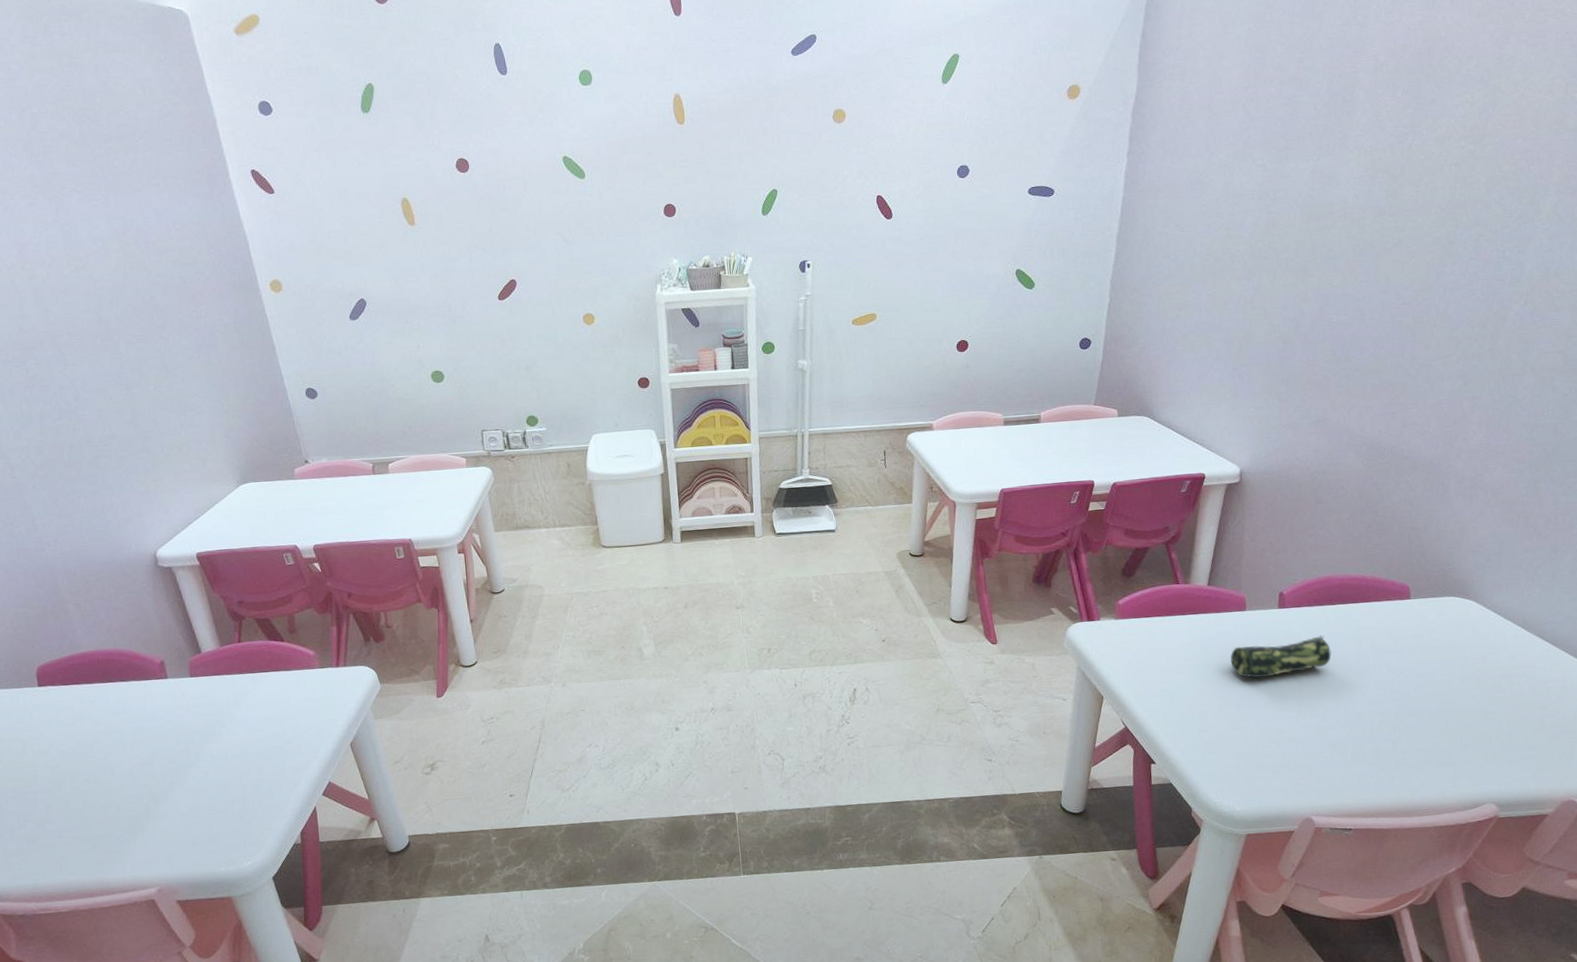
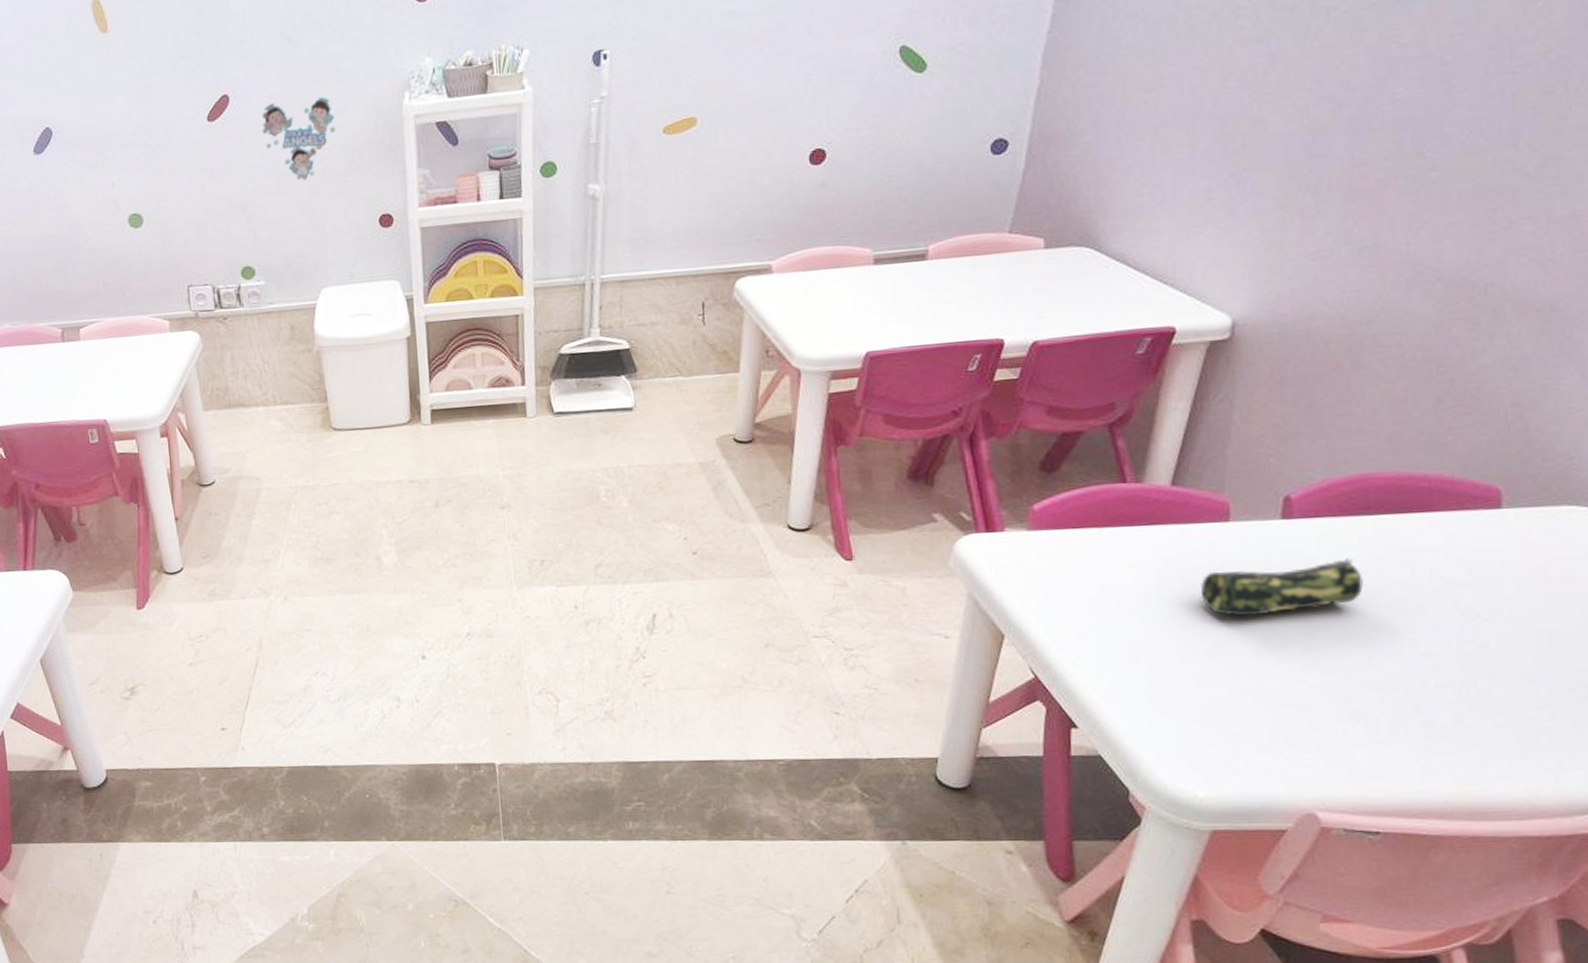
wall decoration: none [543,284,603,350] -> present [262,96,336,181]

